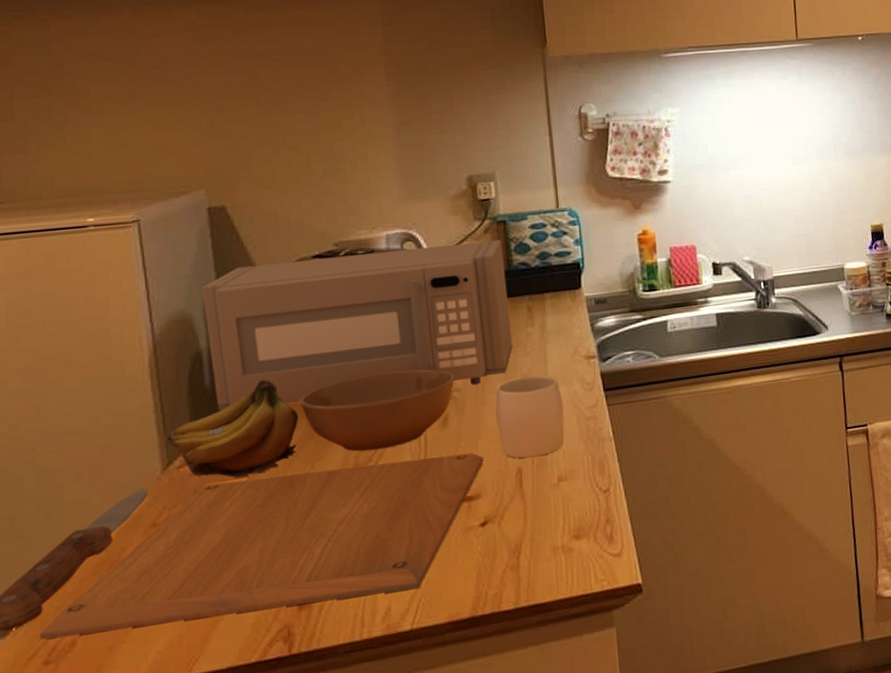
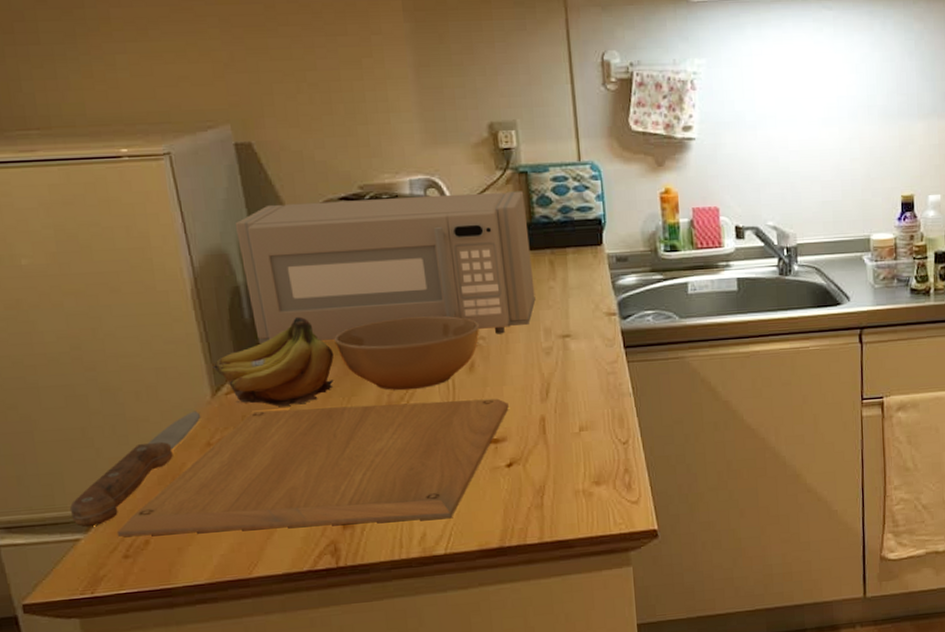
mug: present [495,375,565,459] -> none [519,329,586,408]

